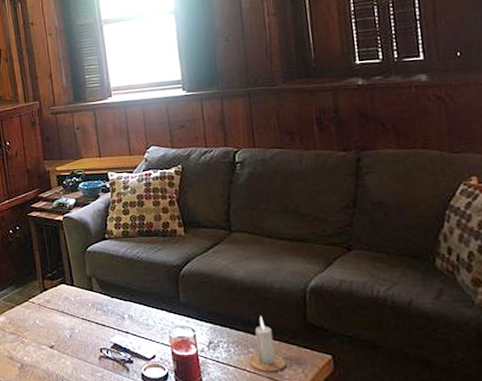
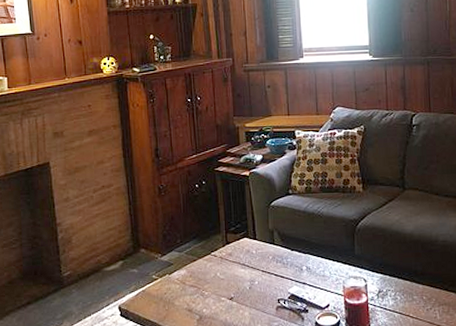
candle: present [248,316,287,371] -> none [412,267,445,317]

